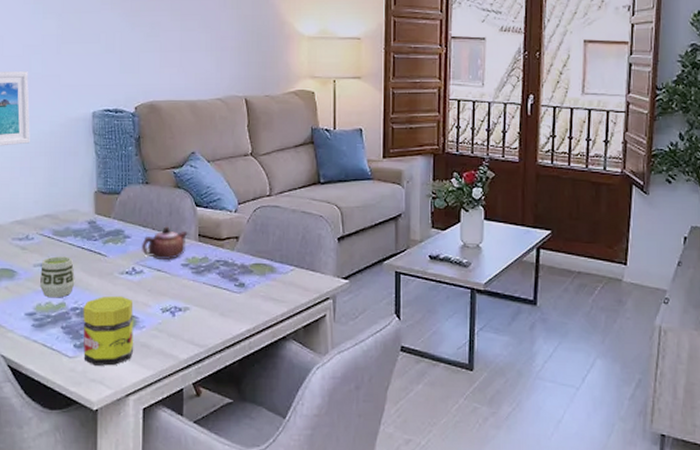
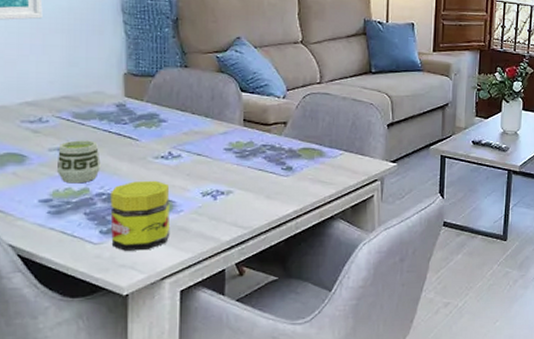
teapot: present [142,226,188,259] -> none [180,111,232,144]

